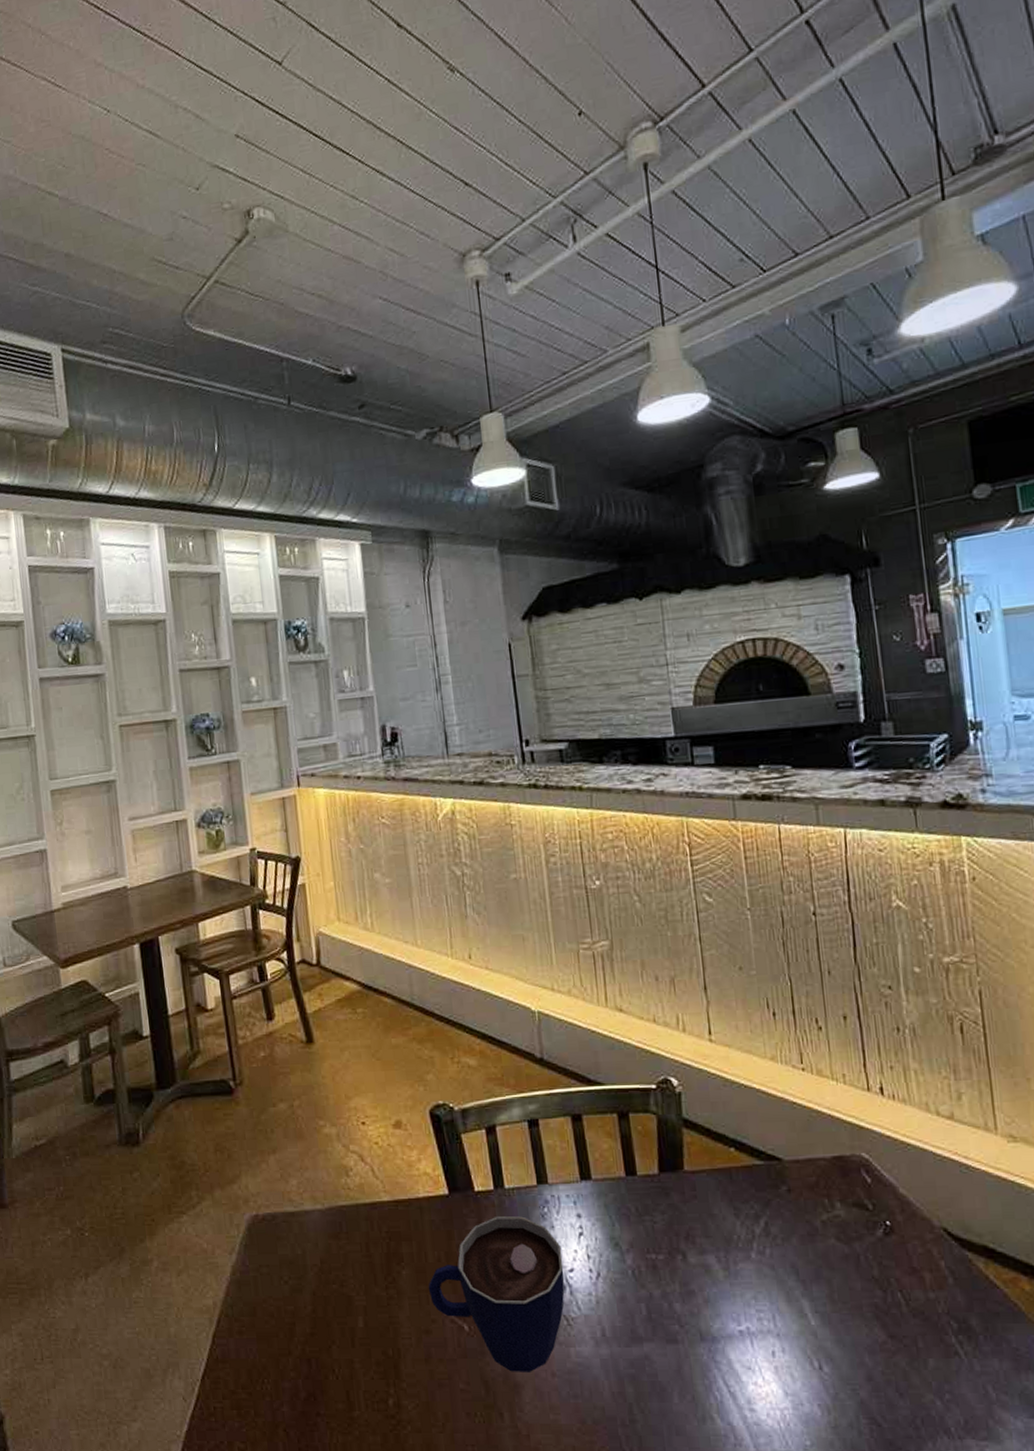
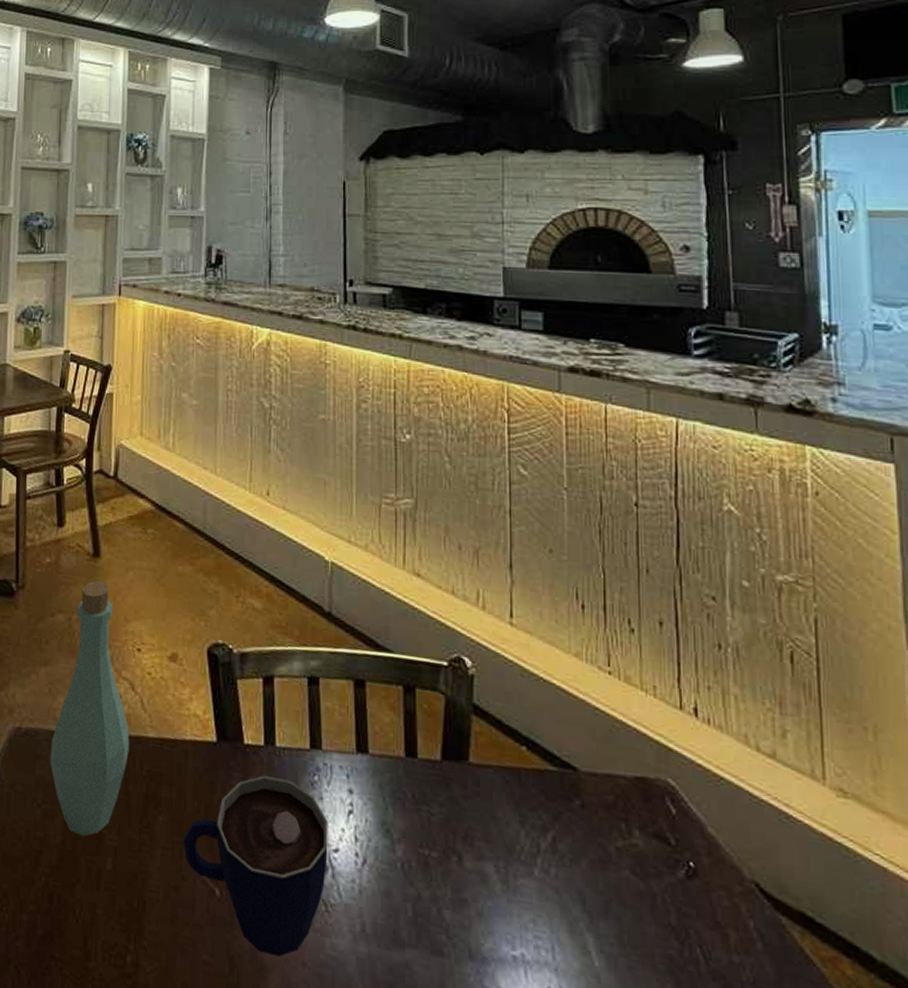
bottle: none [289,1065,367,1302] -> present [50,580,130,836]

